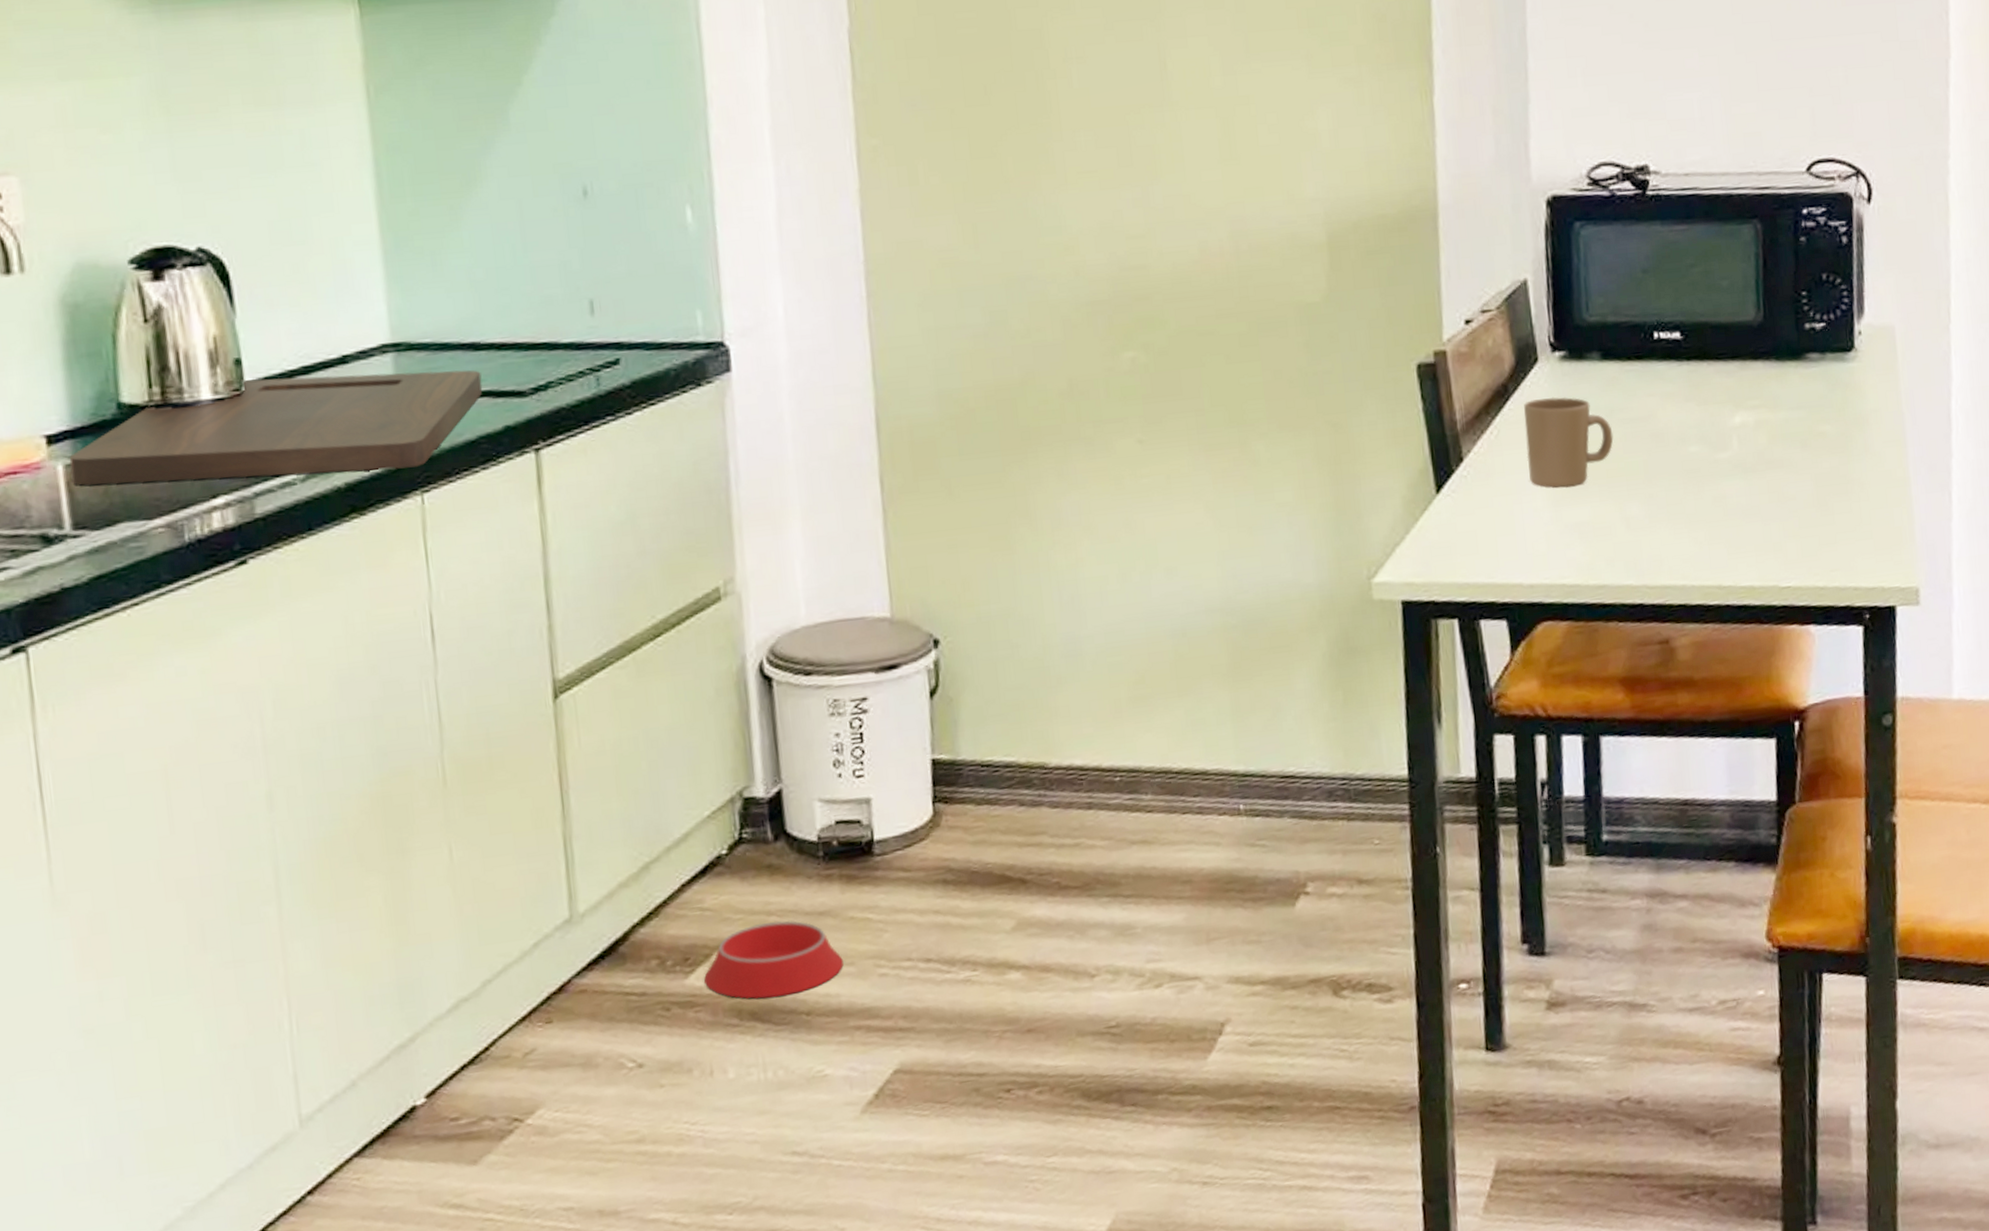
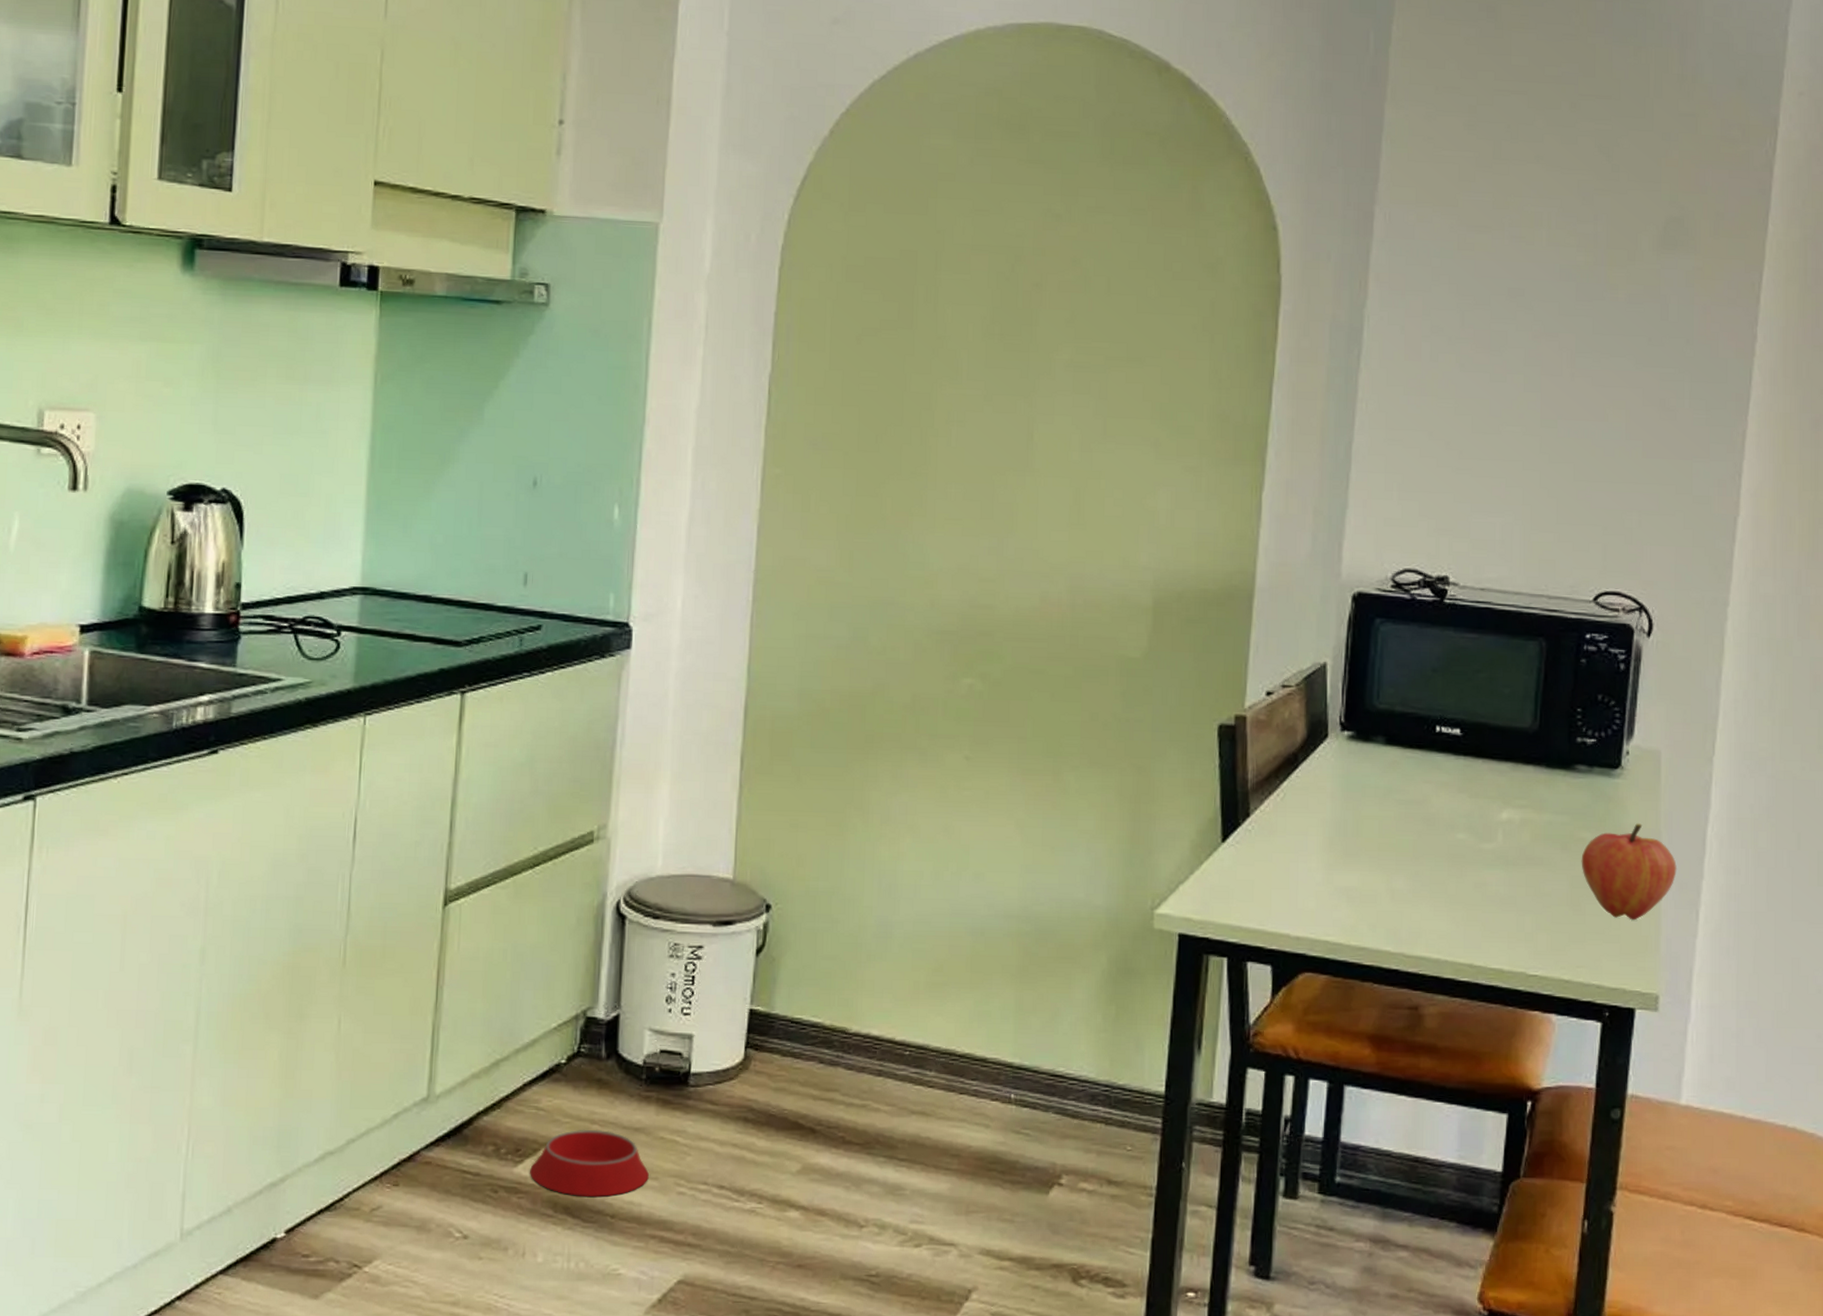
cutting board: present [69,370,483,486] -> none [93,602,428,693]
mug: present [1523,396,1614,488] -> none [1307,771,1388,854]
fruit: none [1823,407,1925,513] -> present [1581,823,1678,921]

